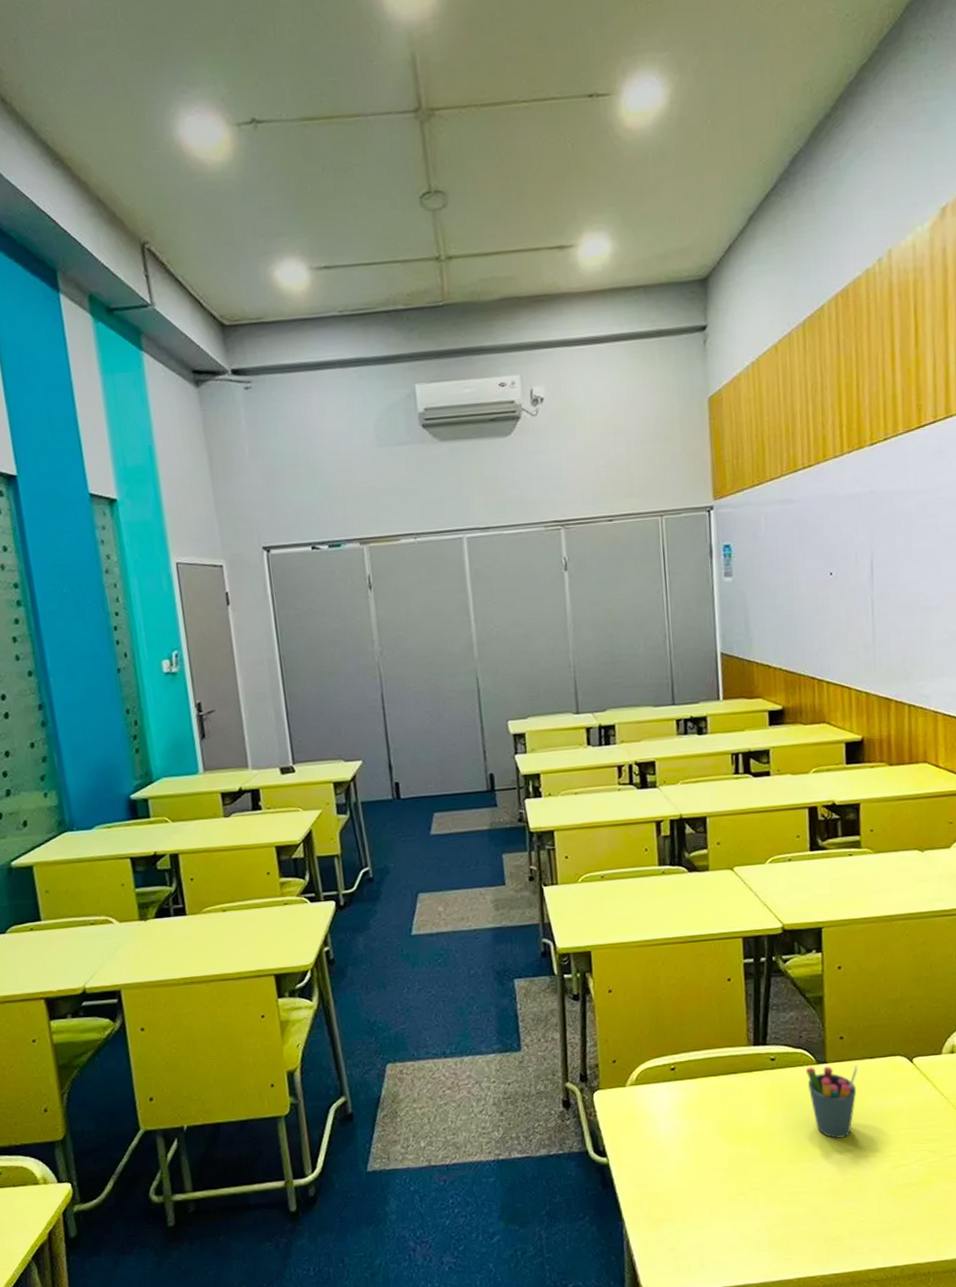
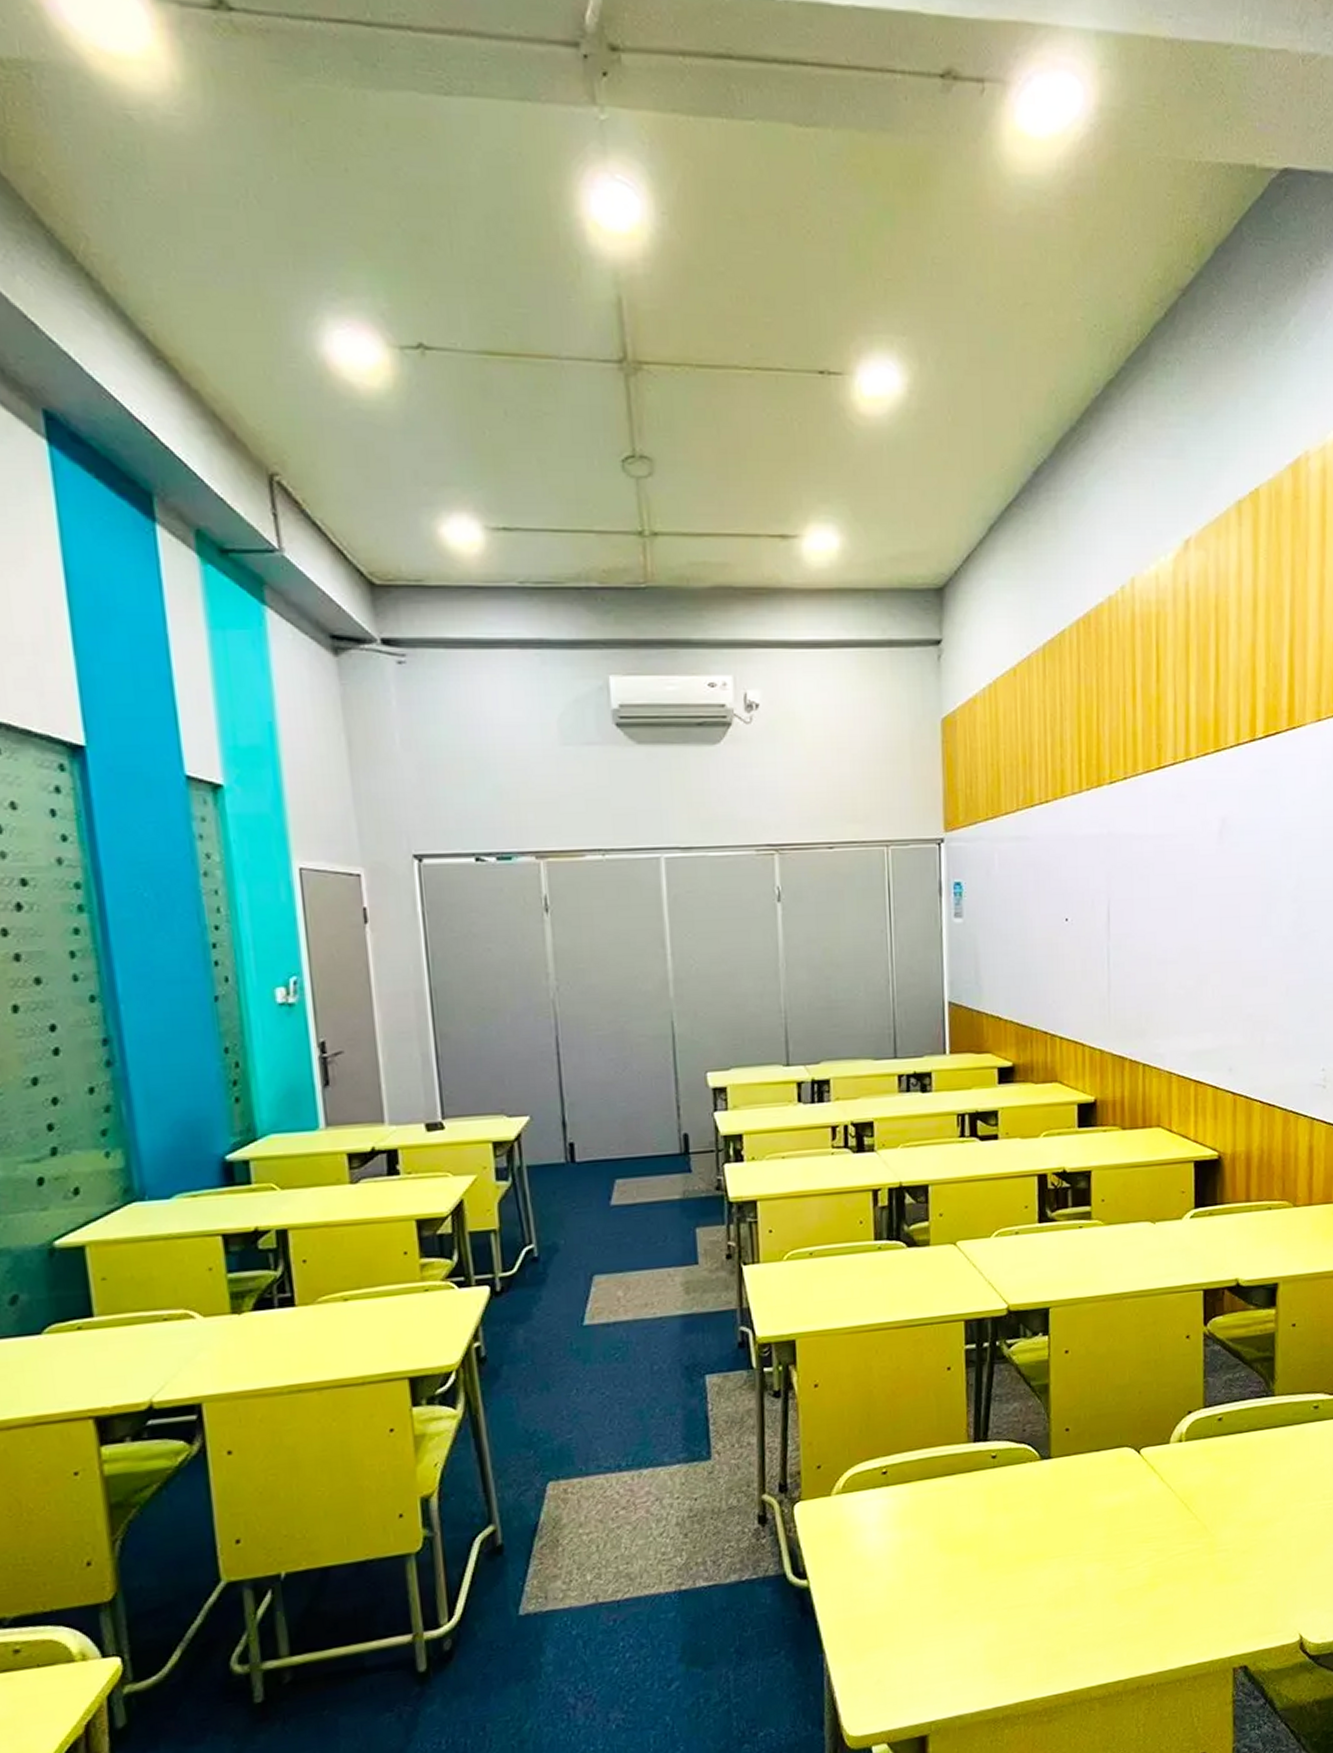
pen holder: present [805,1064,858,1139] -> none [1028,1459,1084,1543]

